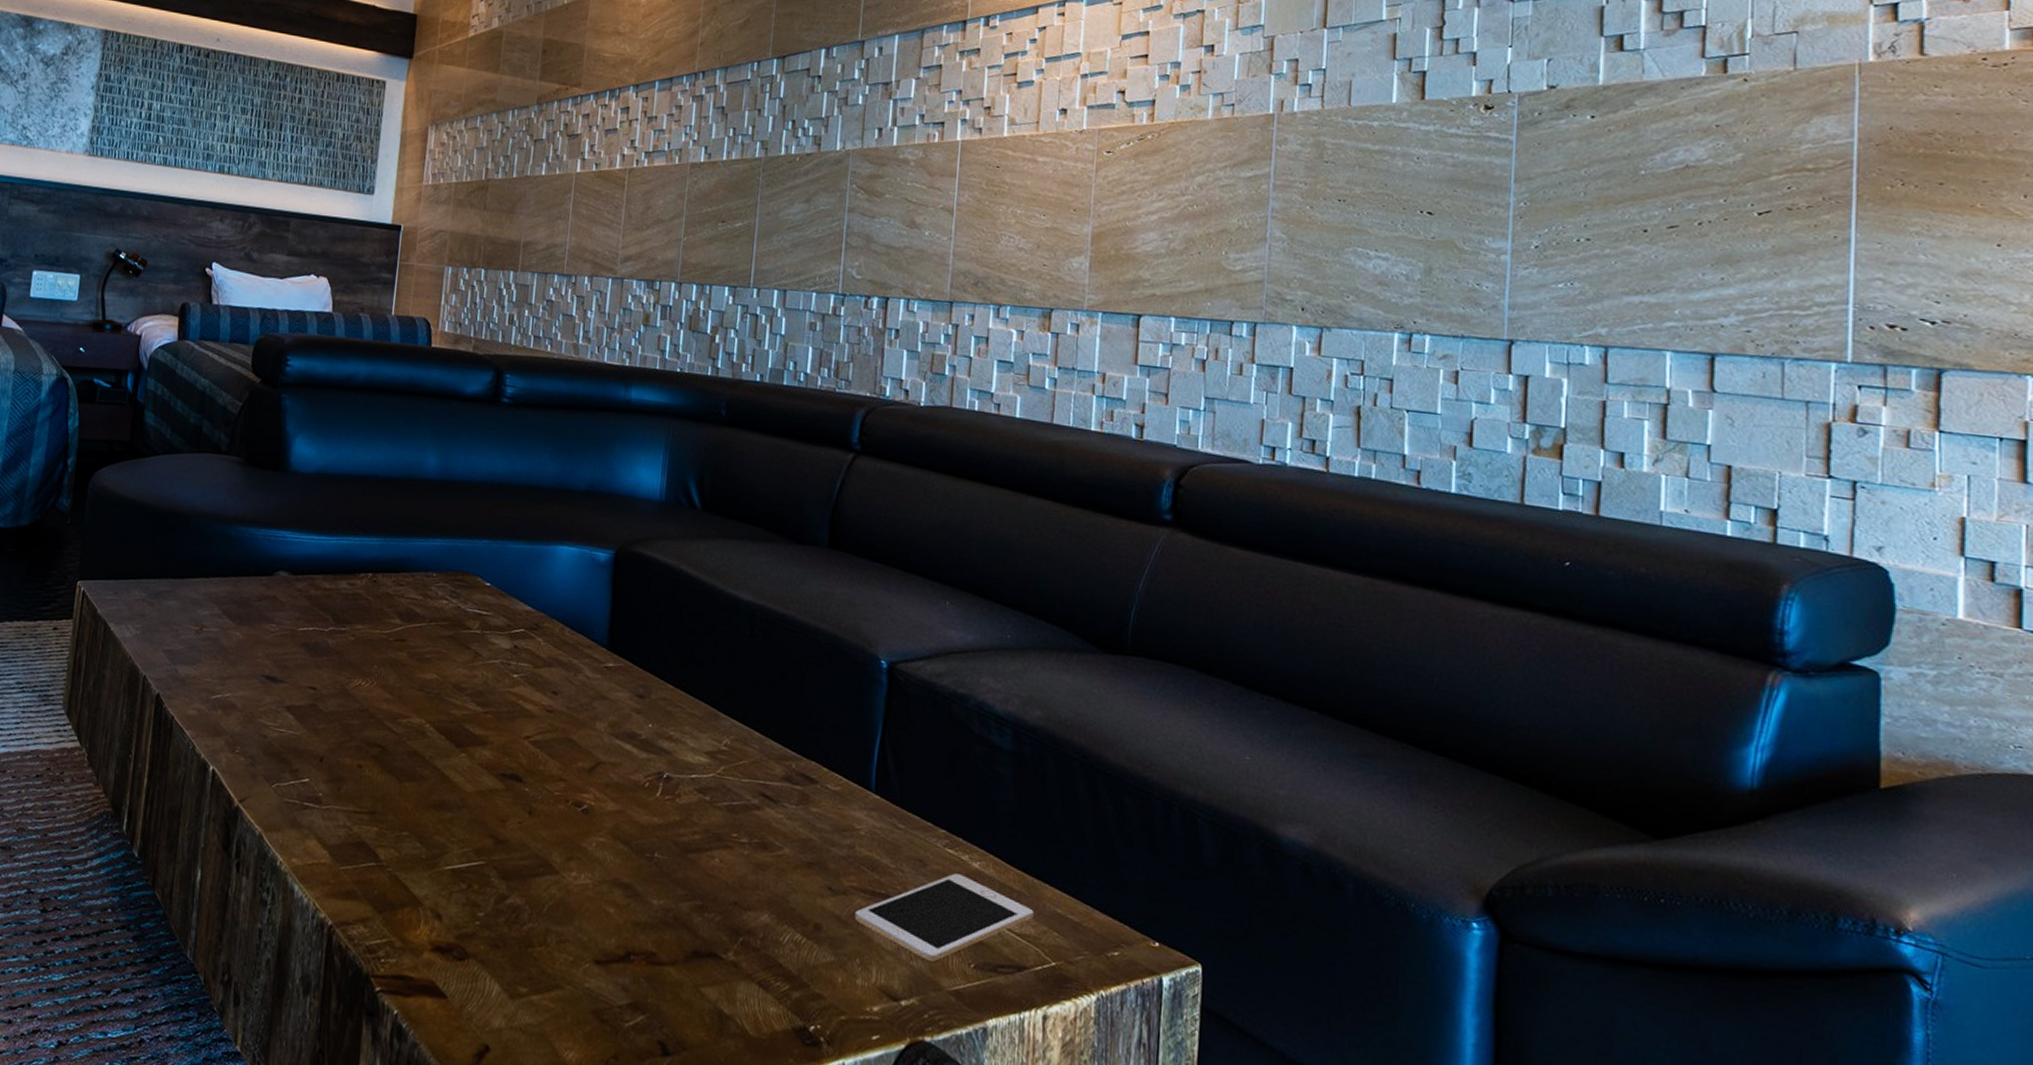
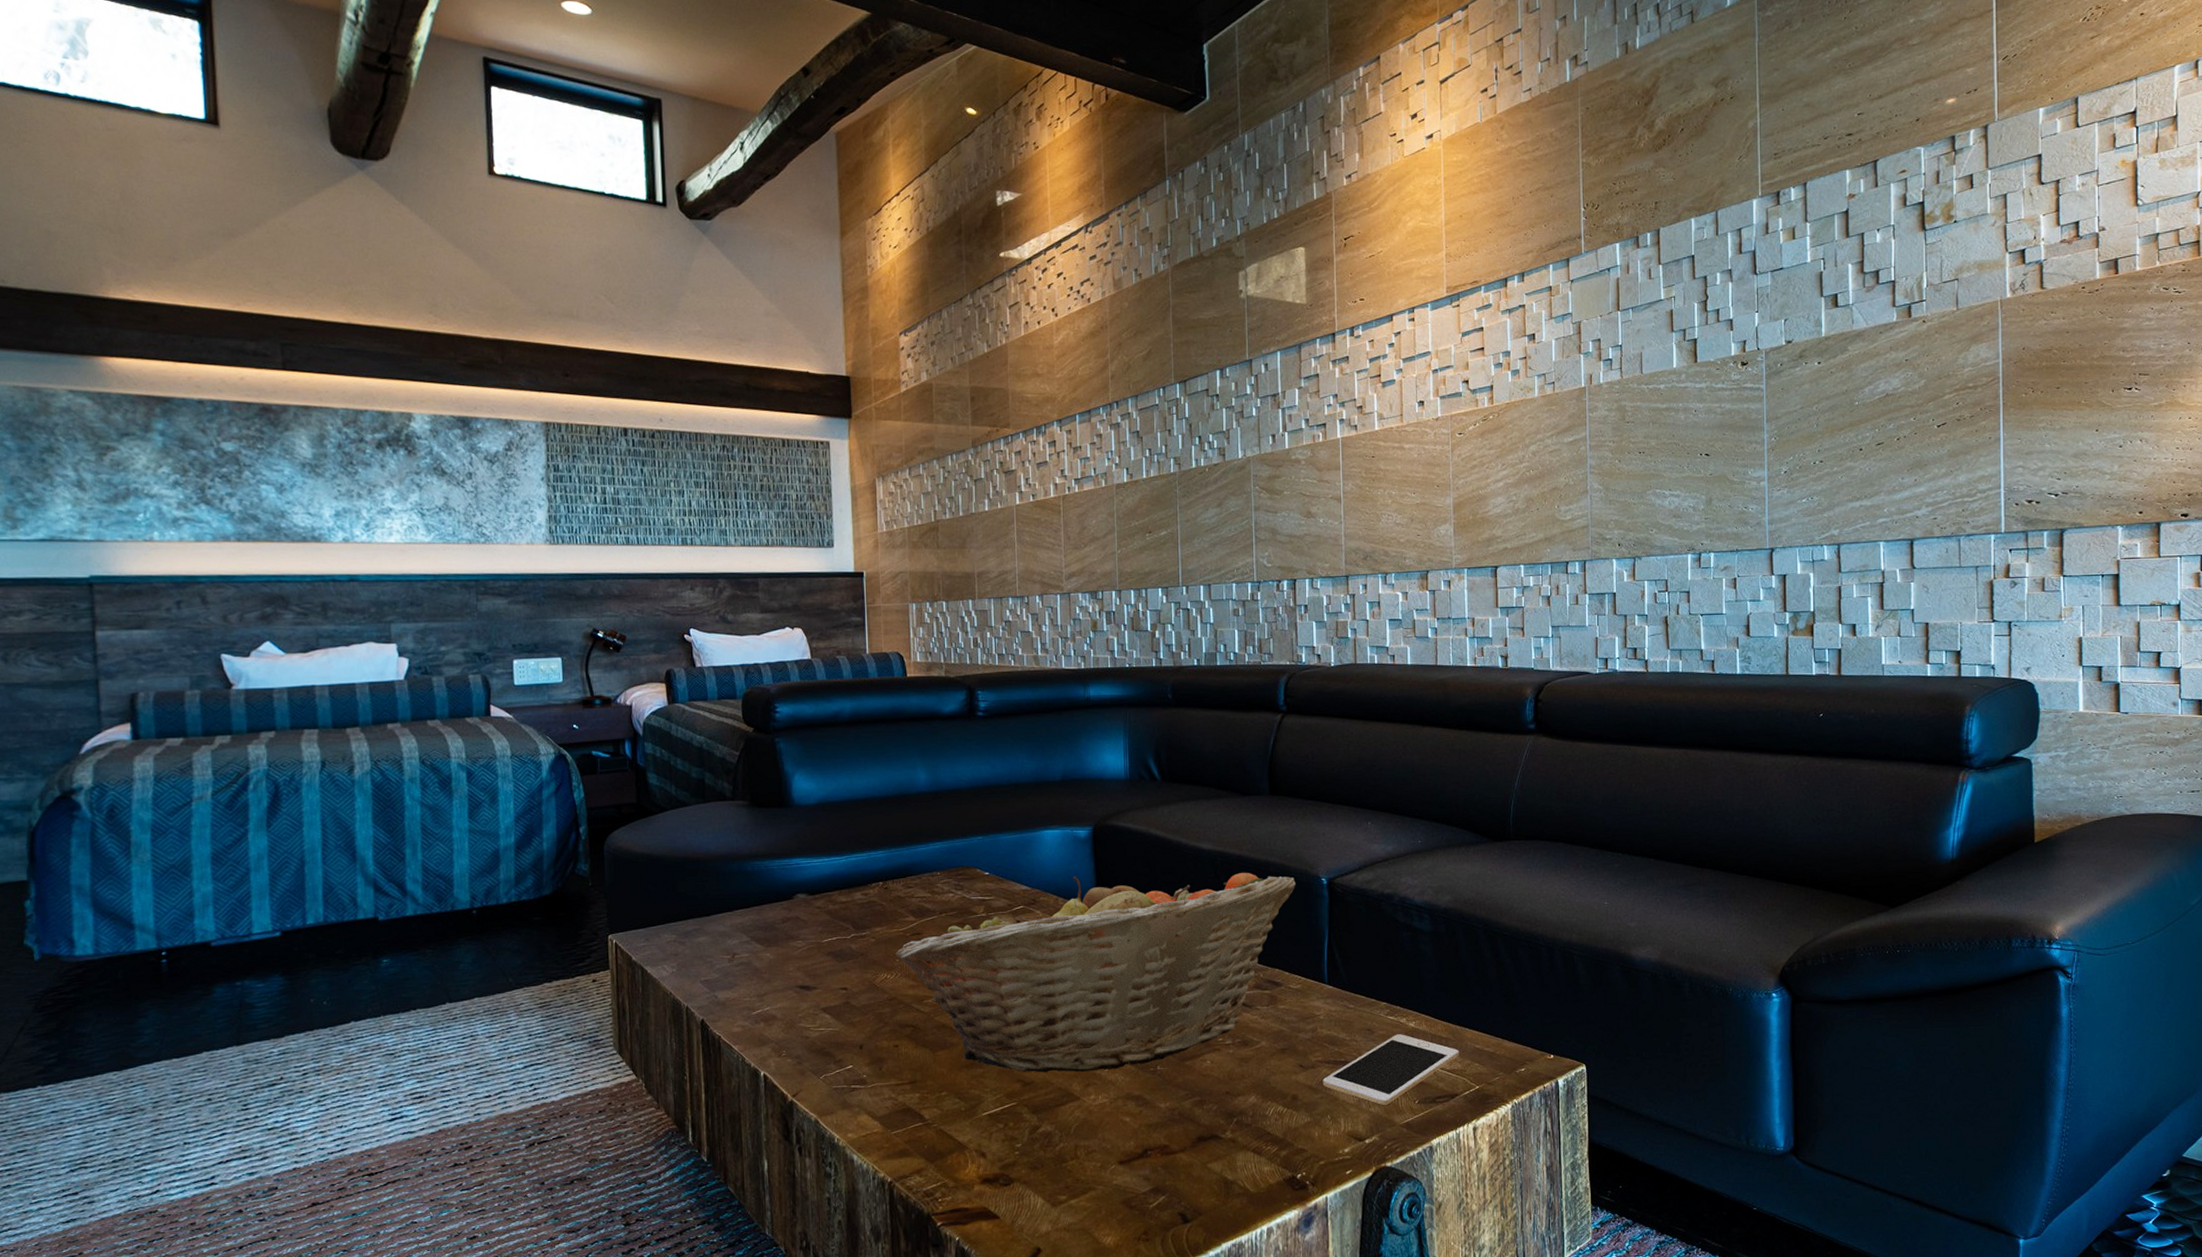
fruit basket: none [374,605,849,847] -> present [895,873,1296,1073]

